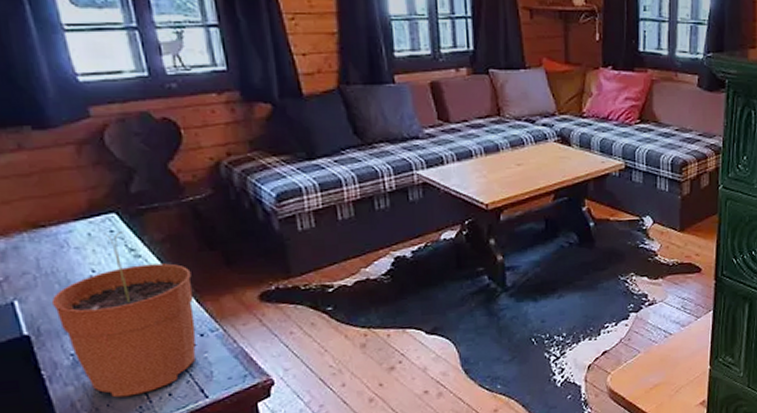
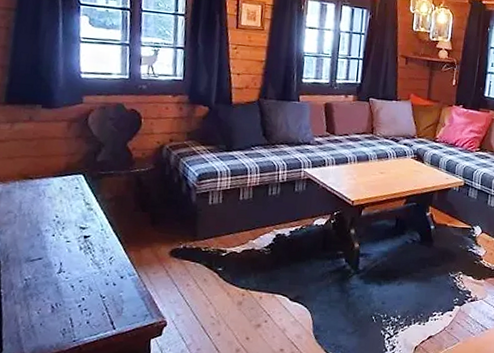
plant pot: present [51,230,196,398] -> none [21,188,125,320]

